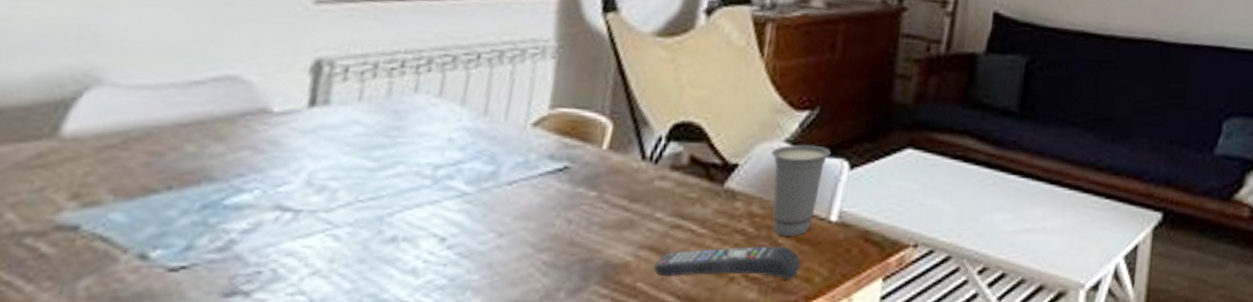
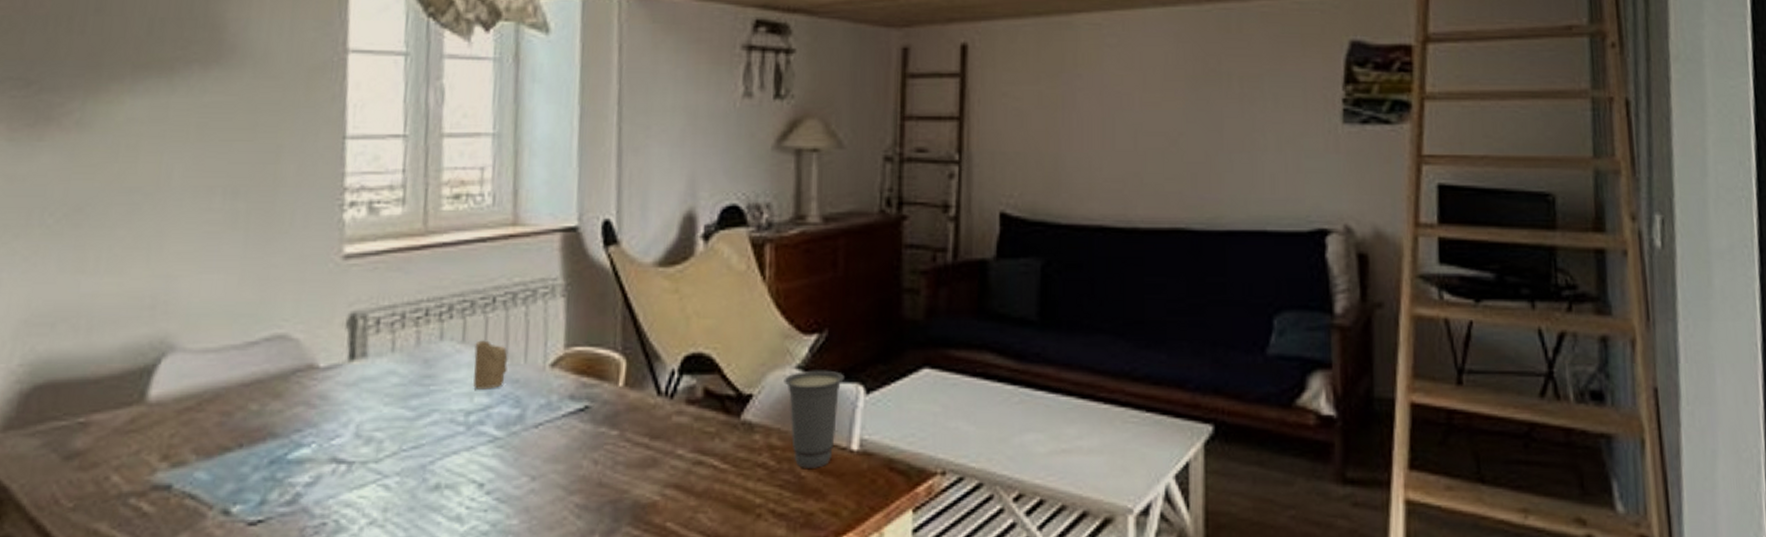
candle: none [446,95,487,145] -> present [473,340,508,389]
remote control: present [653,246,801,279] -> none [680,479,826,516]

